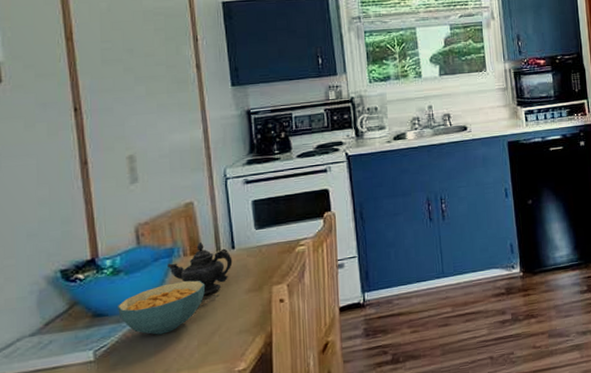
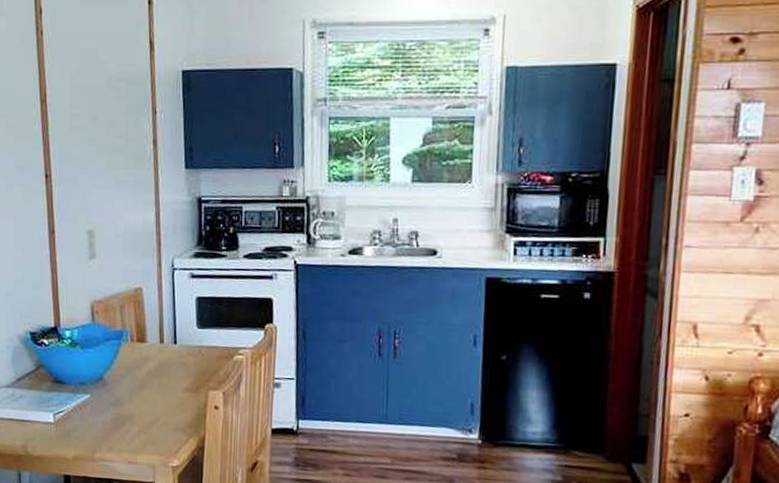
cereal bowl: present [116,280,206,335] -> none [73,365,148,414]
teapot: present [167,242,233,295] -> none [116,331,174,385]

